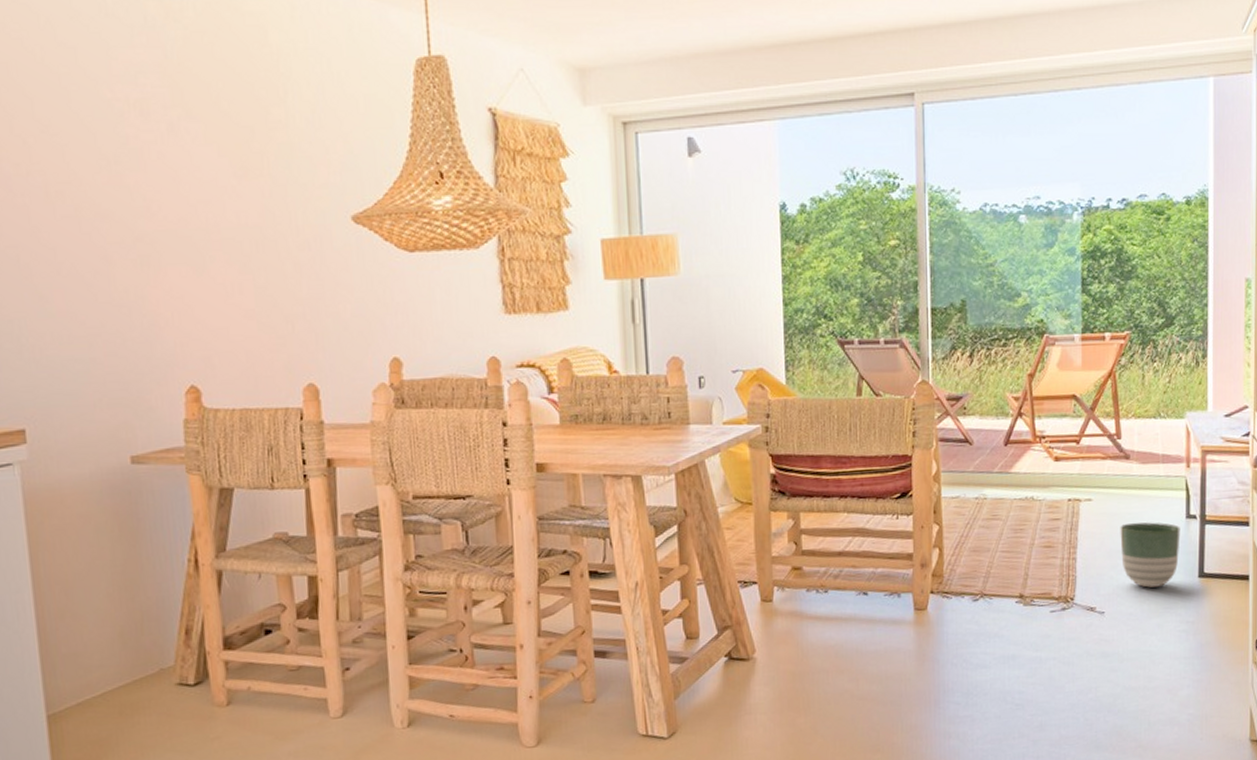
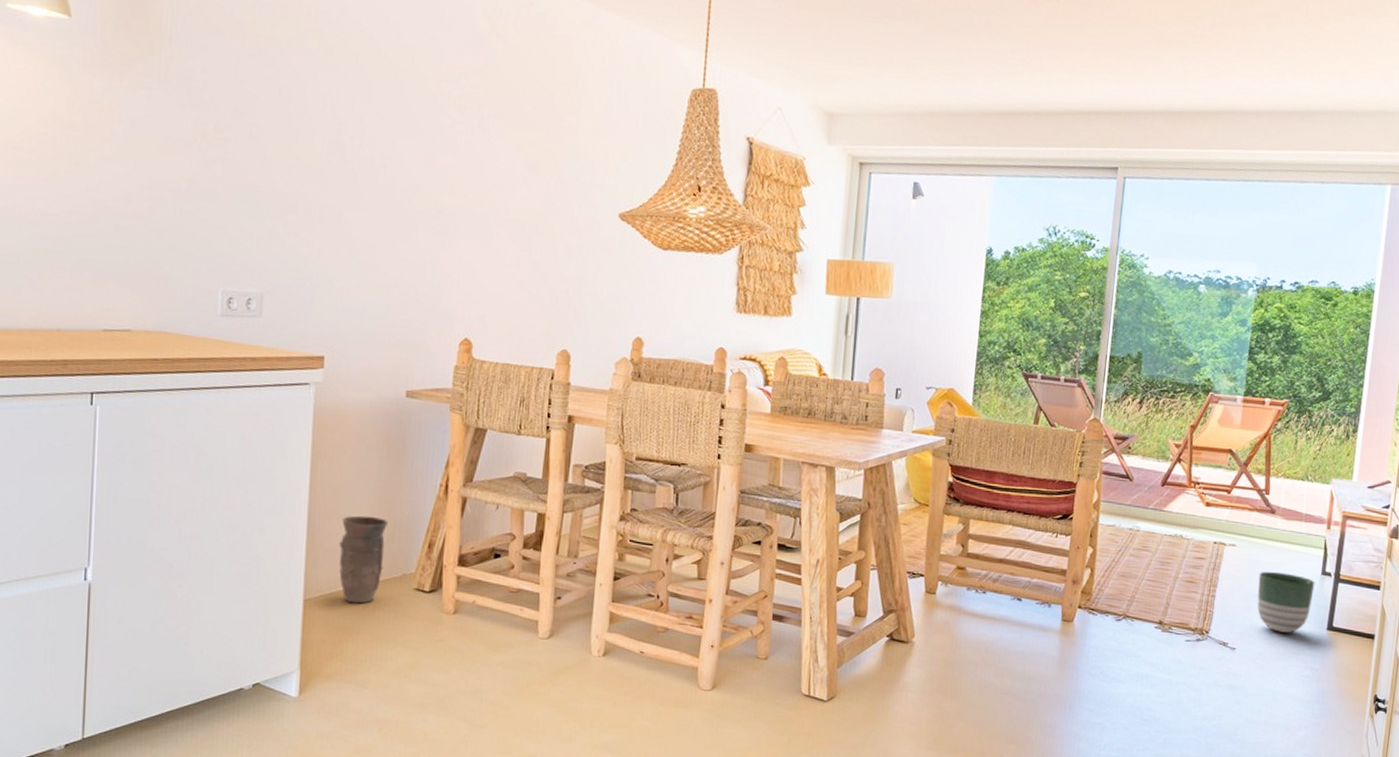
vase: none [78,607,136,712] -> present [339,515,389,604]

